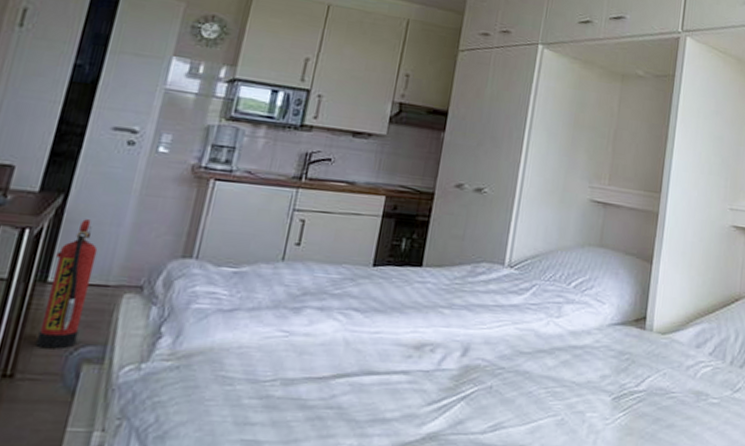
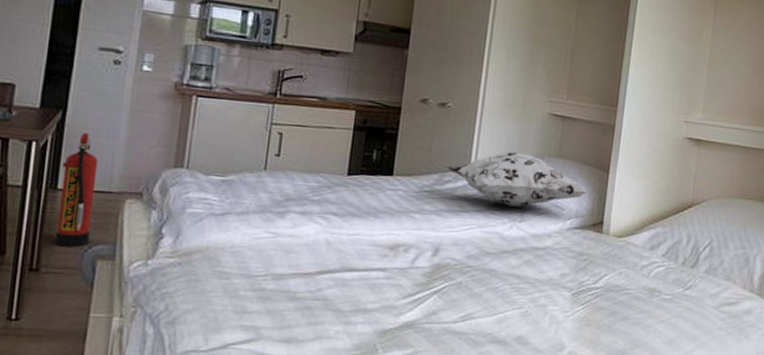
decorative pillow: none [481,240,630,301] -> present [447,152,588,207]

